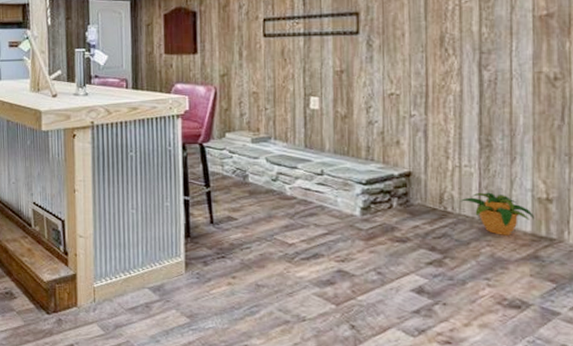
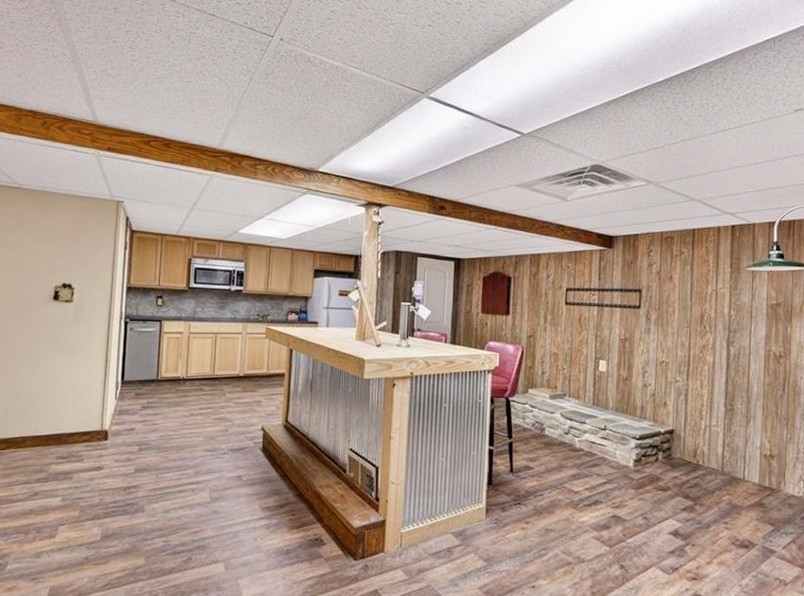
potted plant: present [459,192,536,236] -> none [708,448,762,486]

